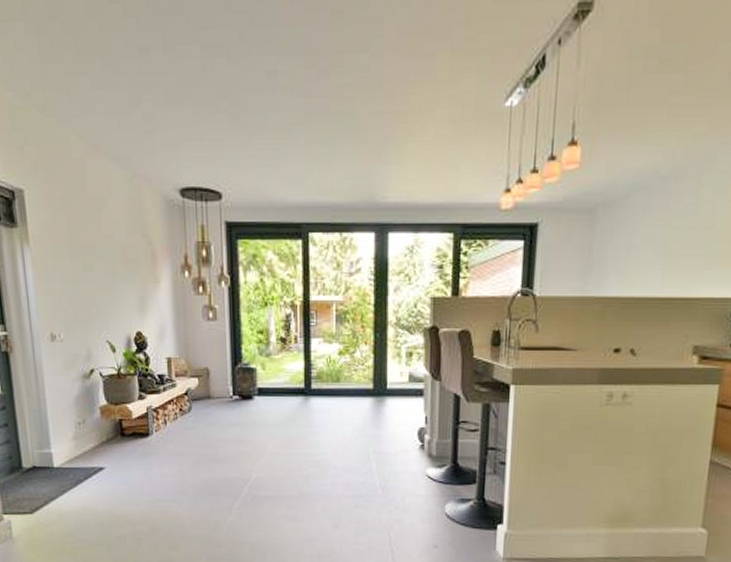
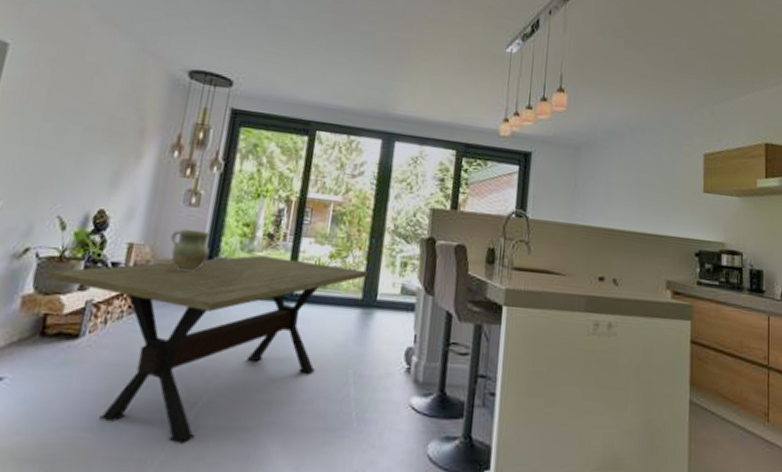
dining table: none [113,359,377,510] -> present [47,255,369,445]
ceramic jug: none [199,342,233,378] -> present [170,229,210,273]

